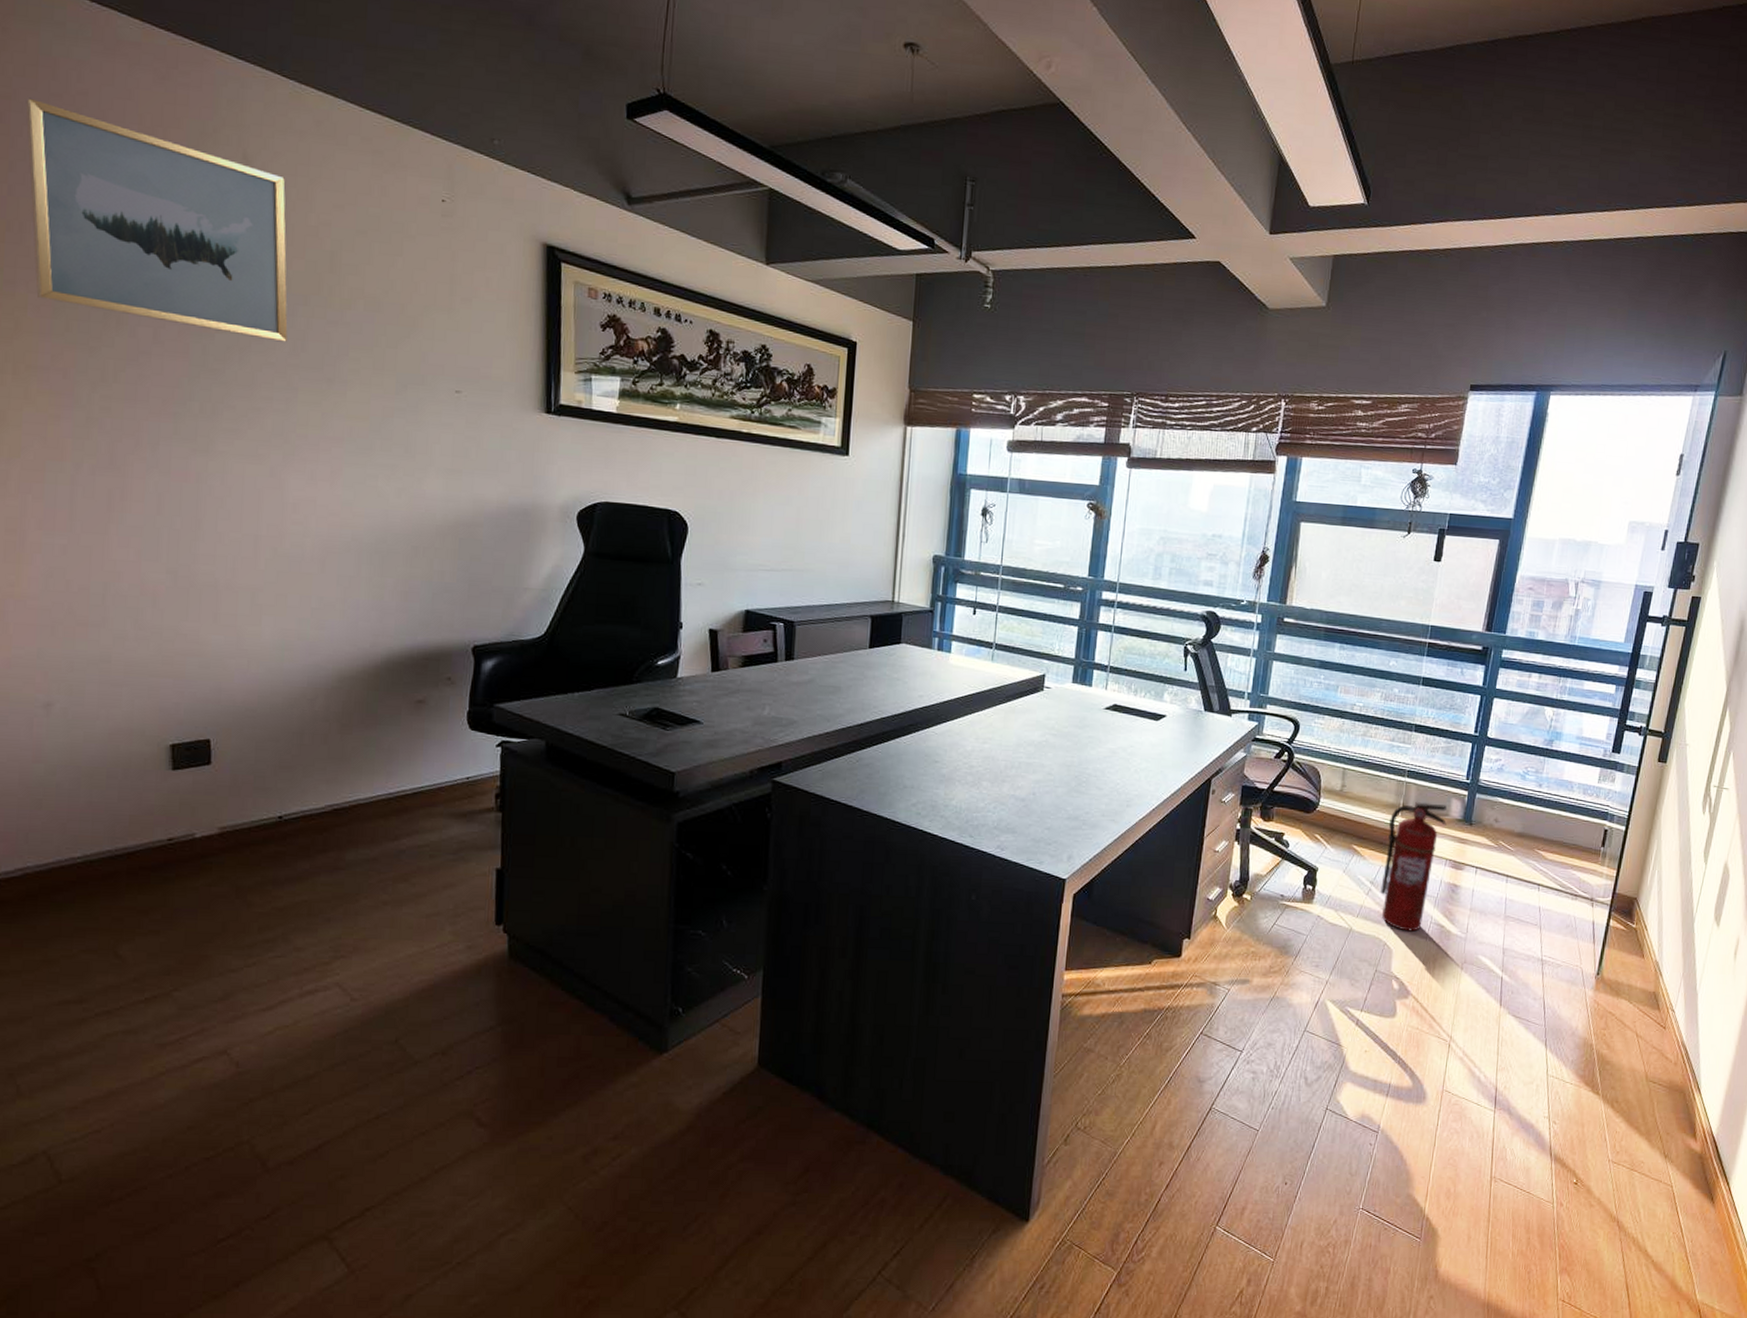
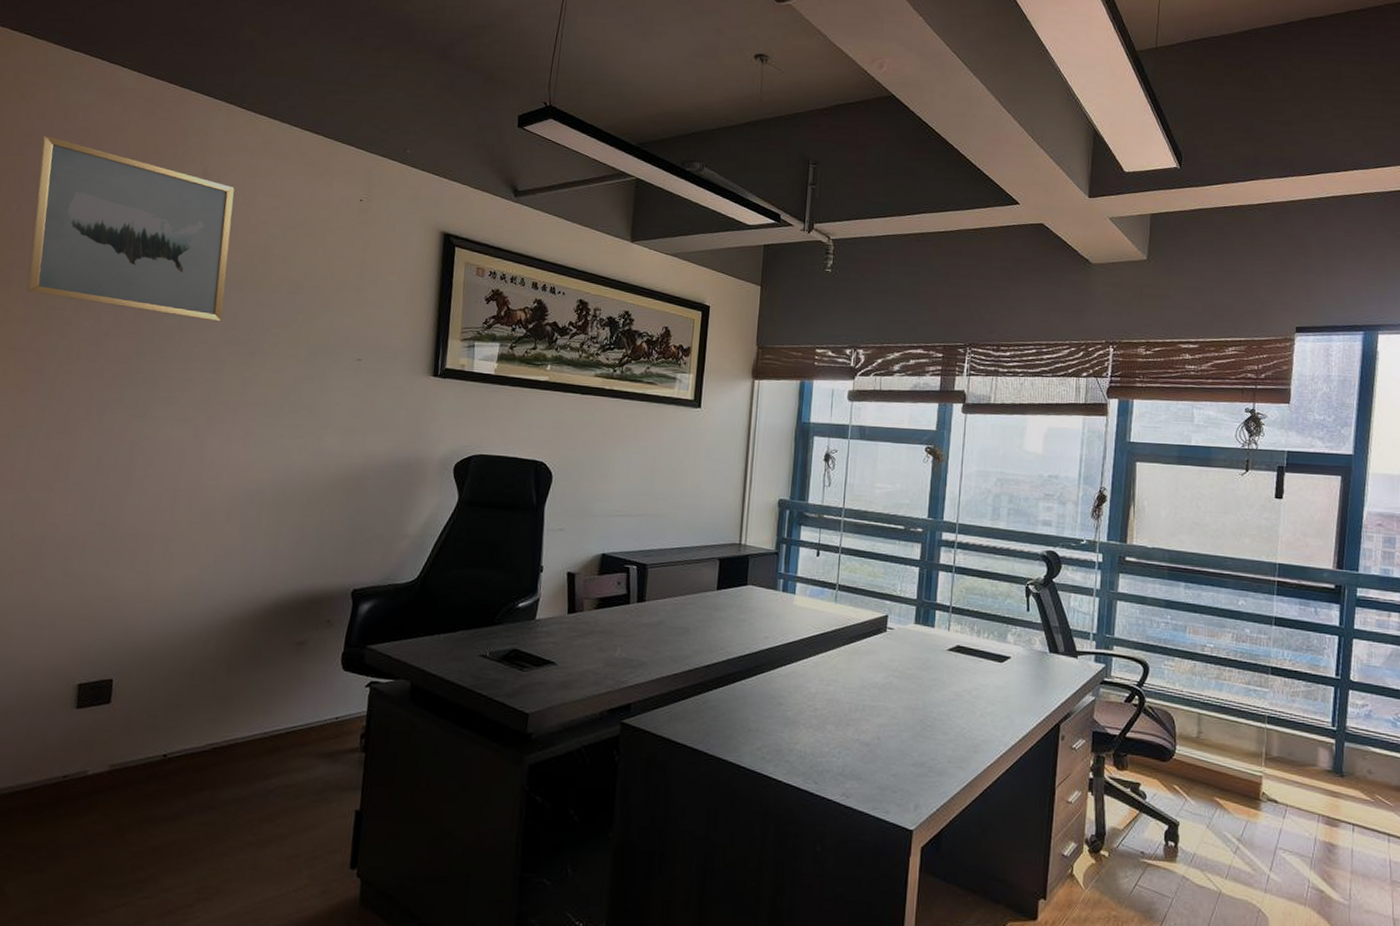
fire extinguisher: present [1380,802,1448,932] -> none [1249,751,1315,897]

